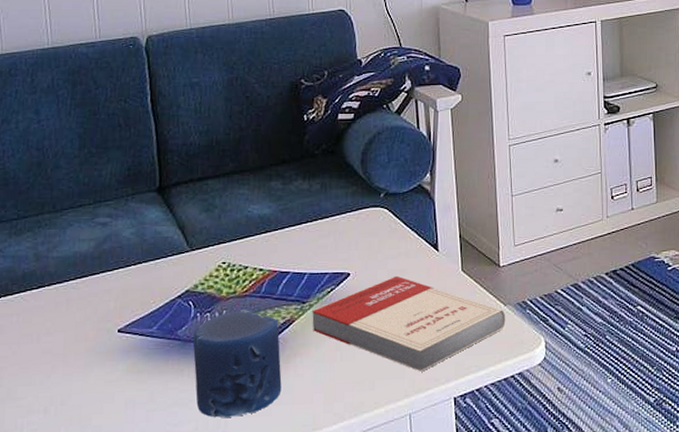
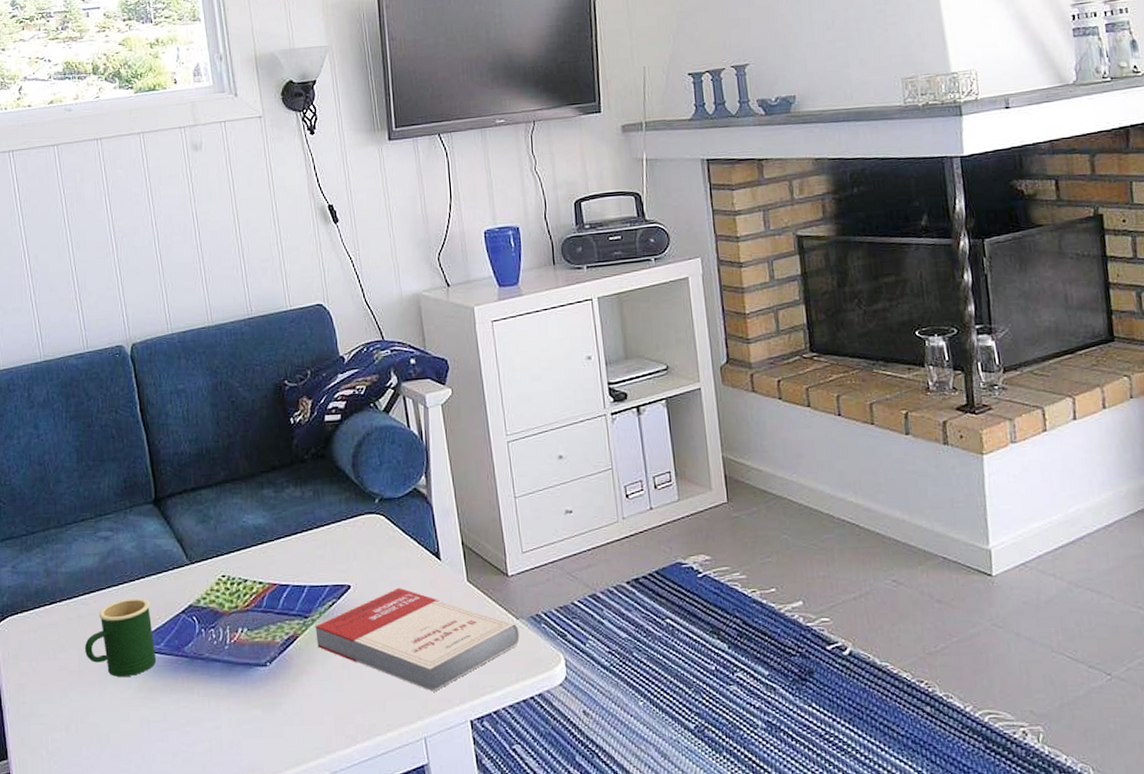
mug: none [71,283,148,360] -> present [84,598,157,678]
candle: present [192,310,282,418] -> none [199,625,291,738]

